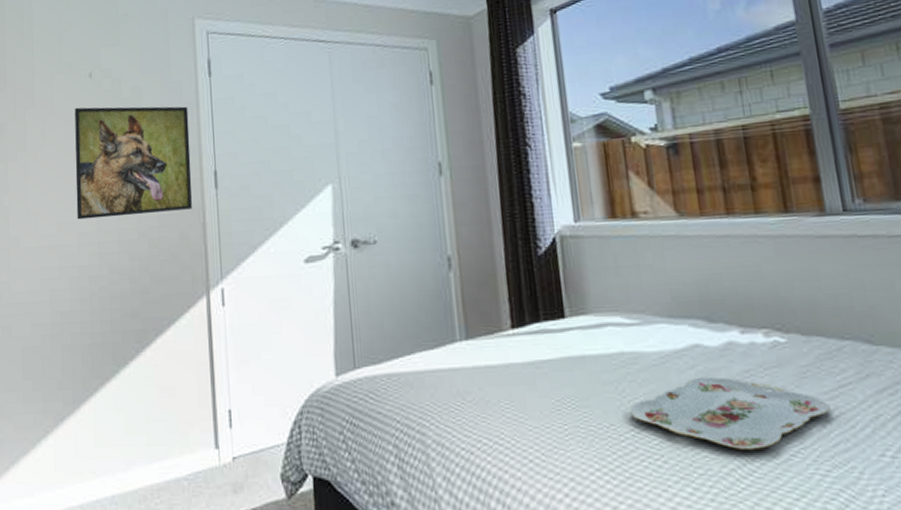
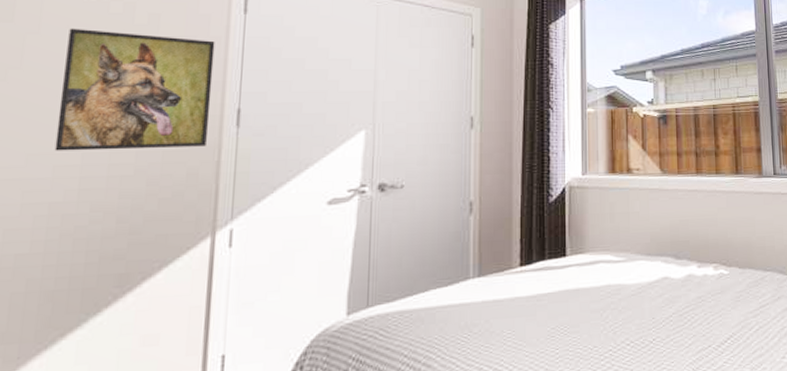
serving tray: present [629,376,831,451] -> none [610,302,753,361]

